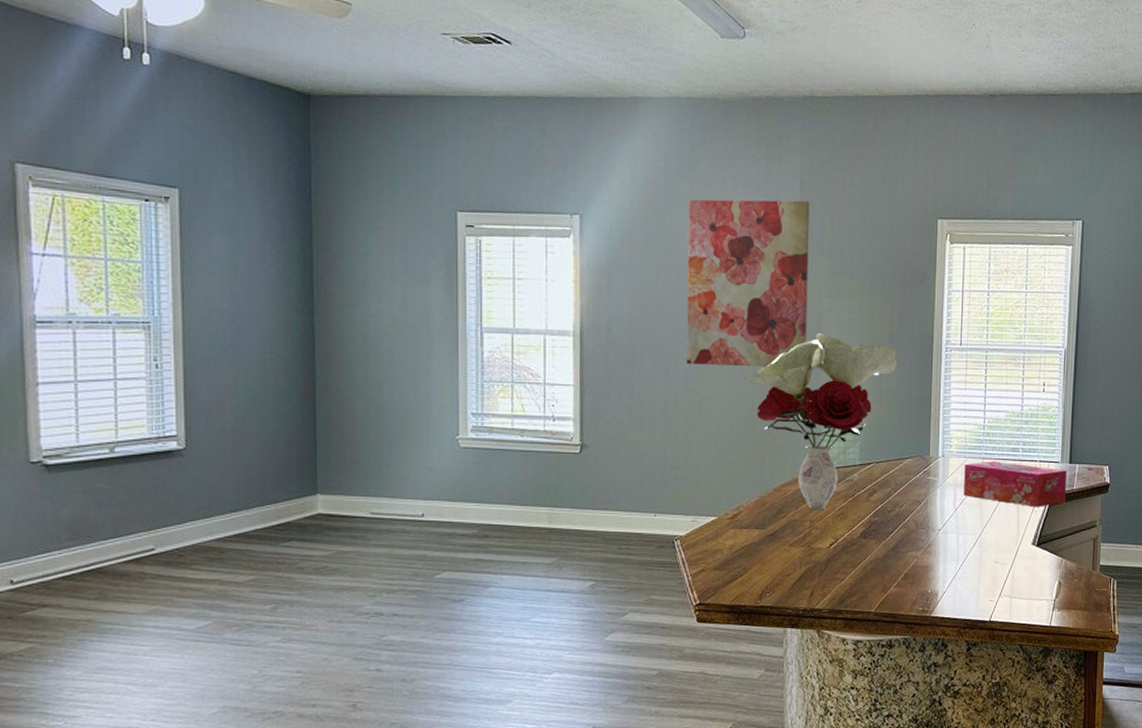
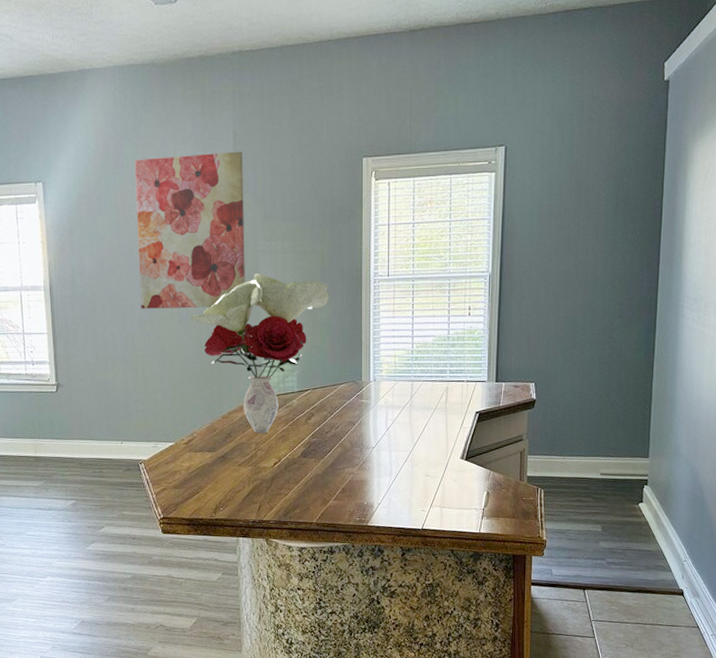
tissue box: present [964,461,1068,507] -> none [395,383,494,424]

